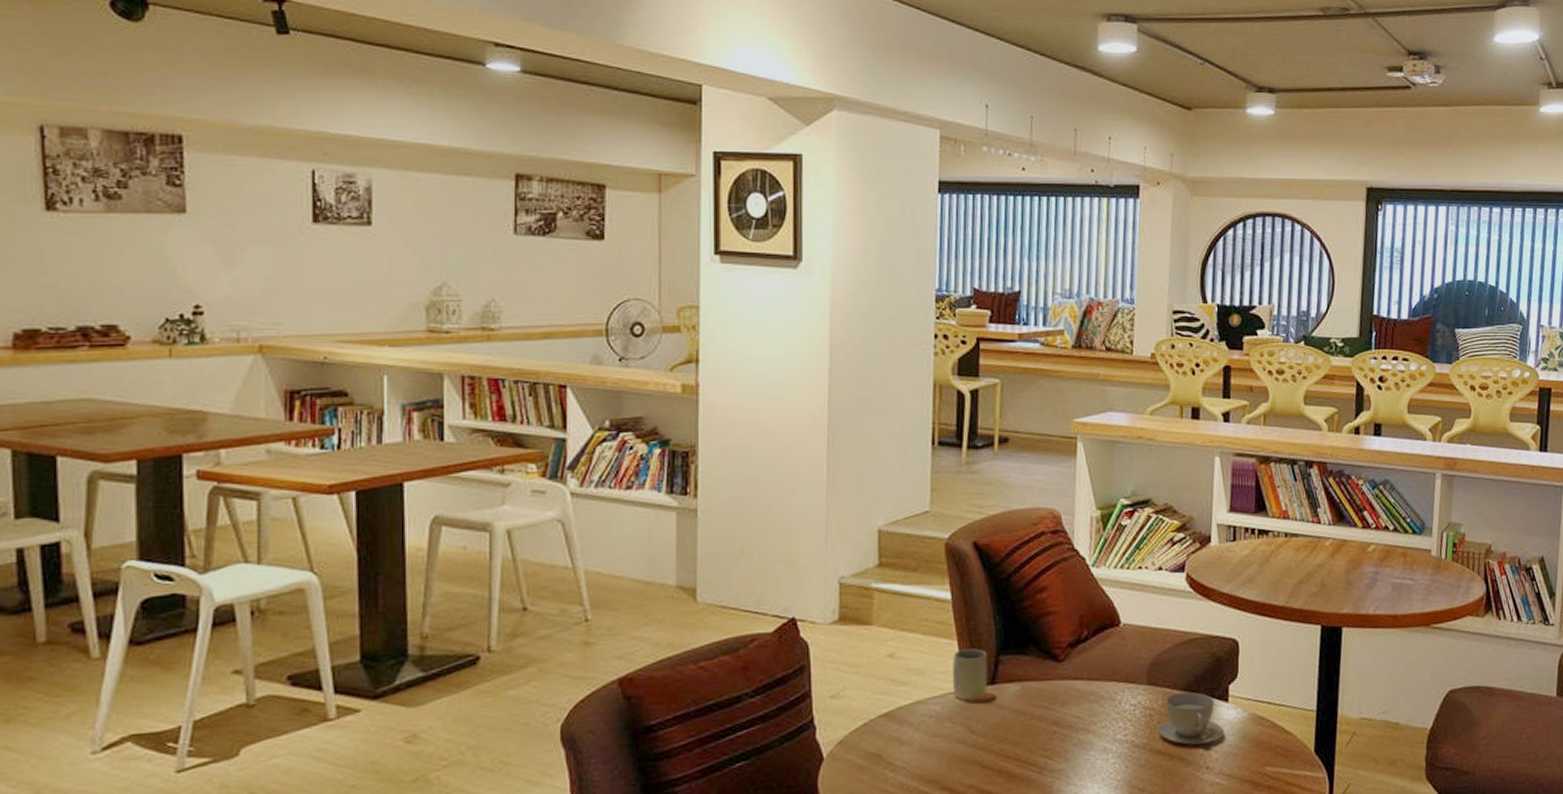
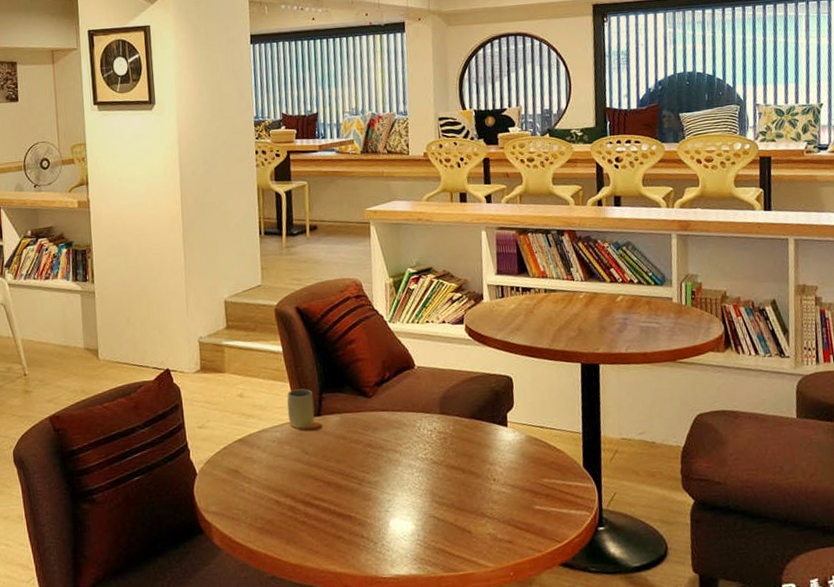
teacup: present [1158,691,1224,745] -> none [451,419,506,462]

